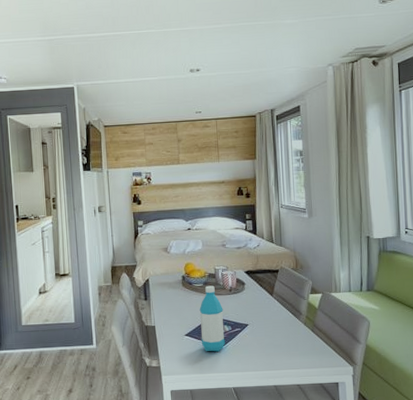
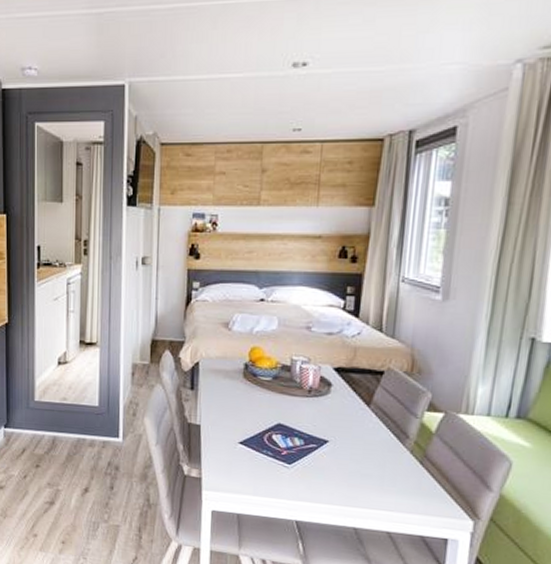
water bottle: present [199,285,225,352] -> none [259,381,296,471]

